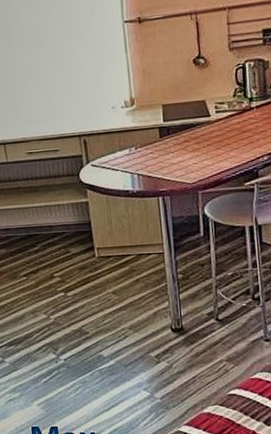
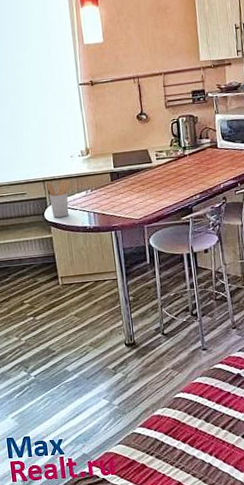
utensil holder: none [83,135,111,179] -> present [46,180,71,218]

